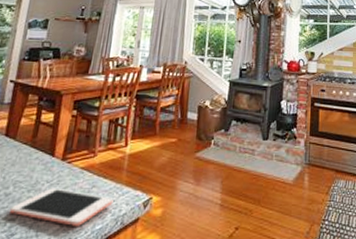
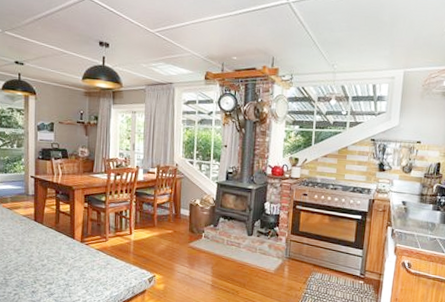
cell phone: present [10,188,114,227] -> none [48,262,125,293]

